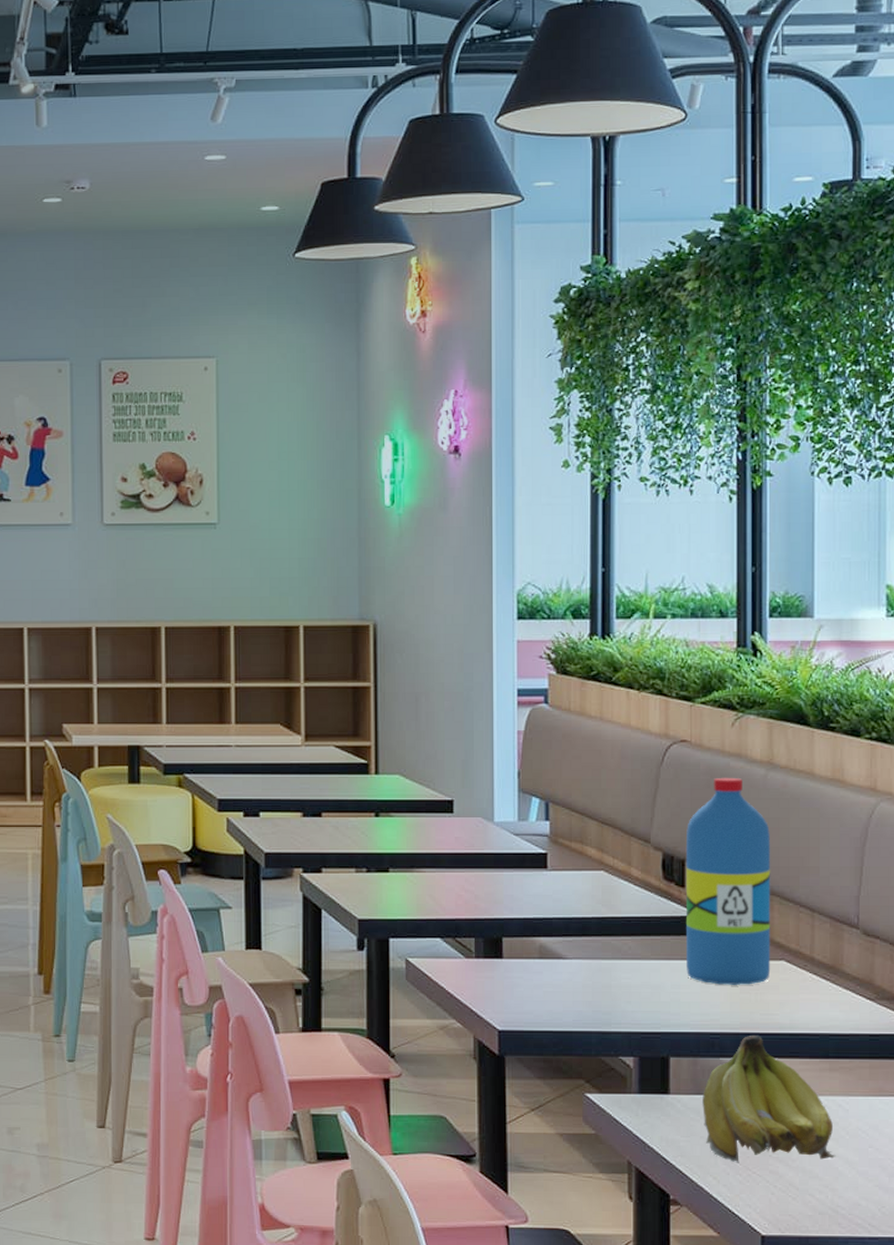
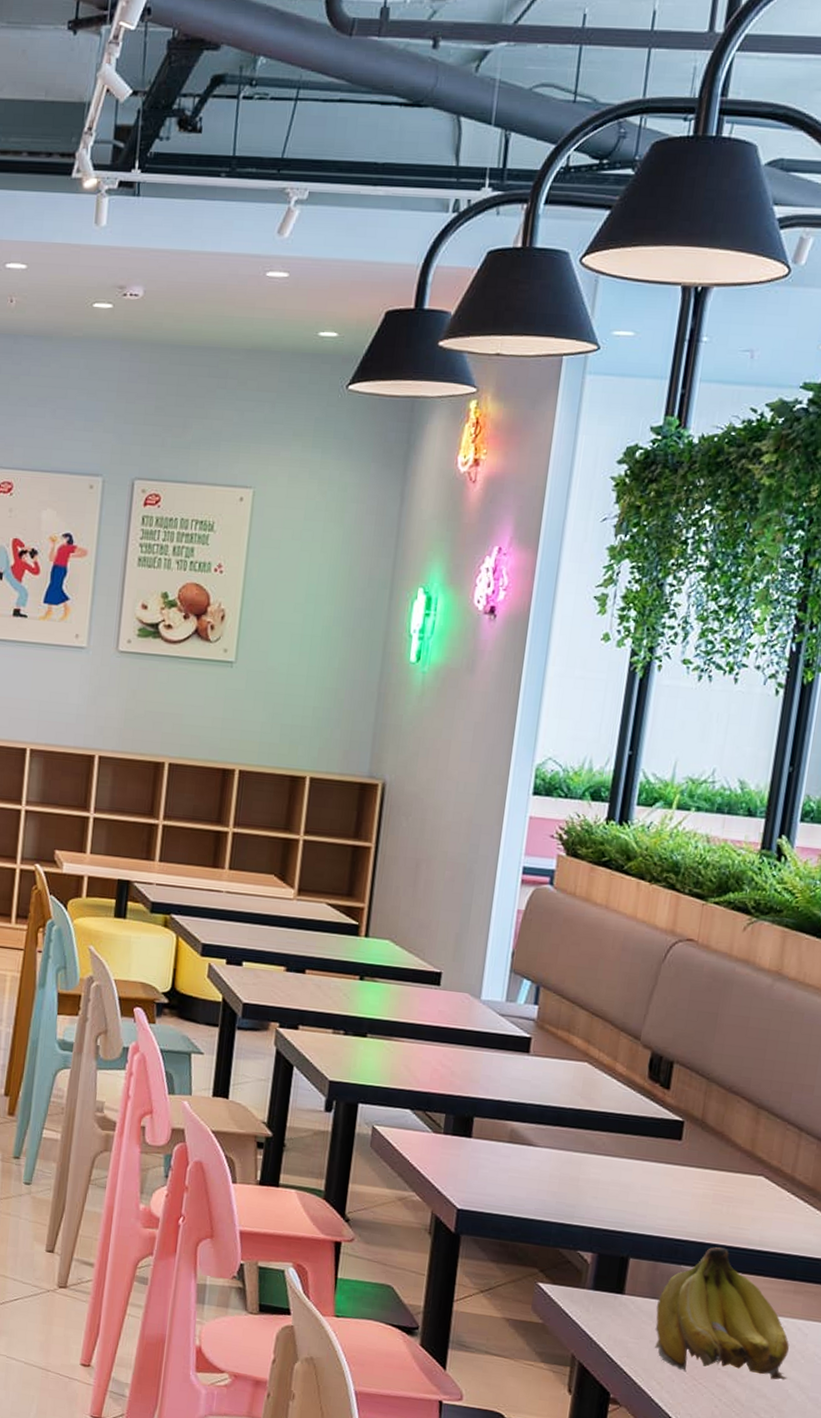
water bottle: present [685,777,771,985] -> none [659,982,768,1197]

